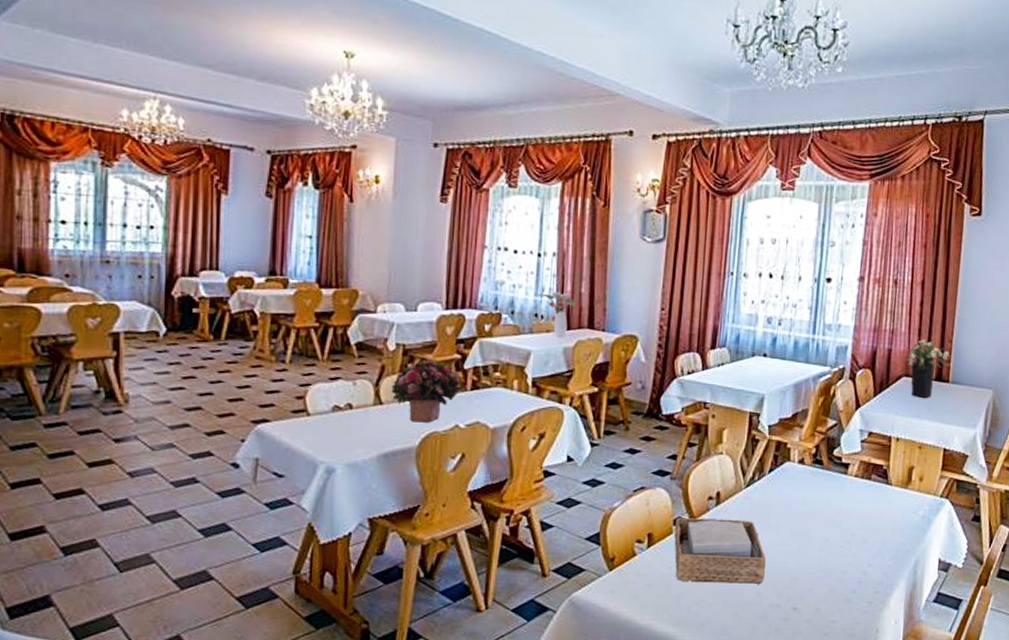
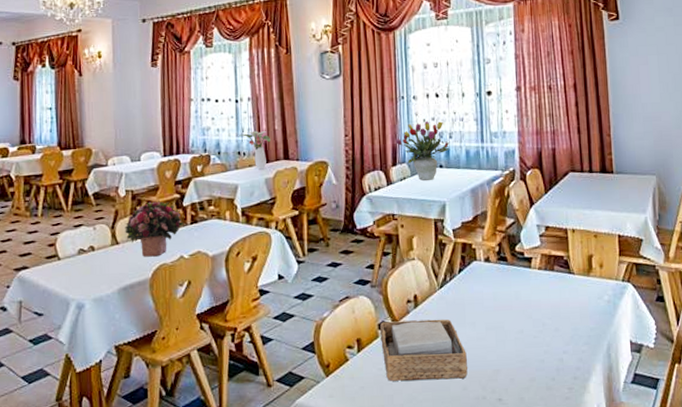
flower arrangement: none [718,303,778,370] -> present [396,121,450,181]
flower arrangement: present [906,338,953,399] -> none [570,134,613,191]

